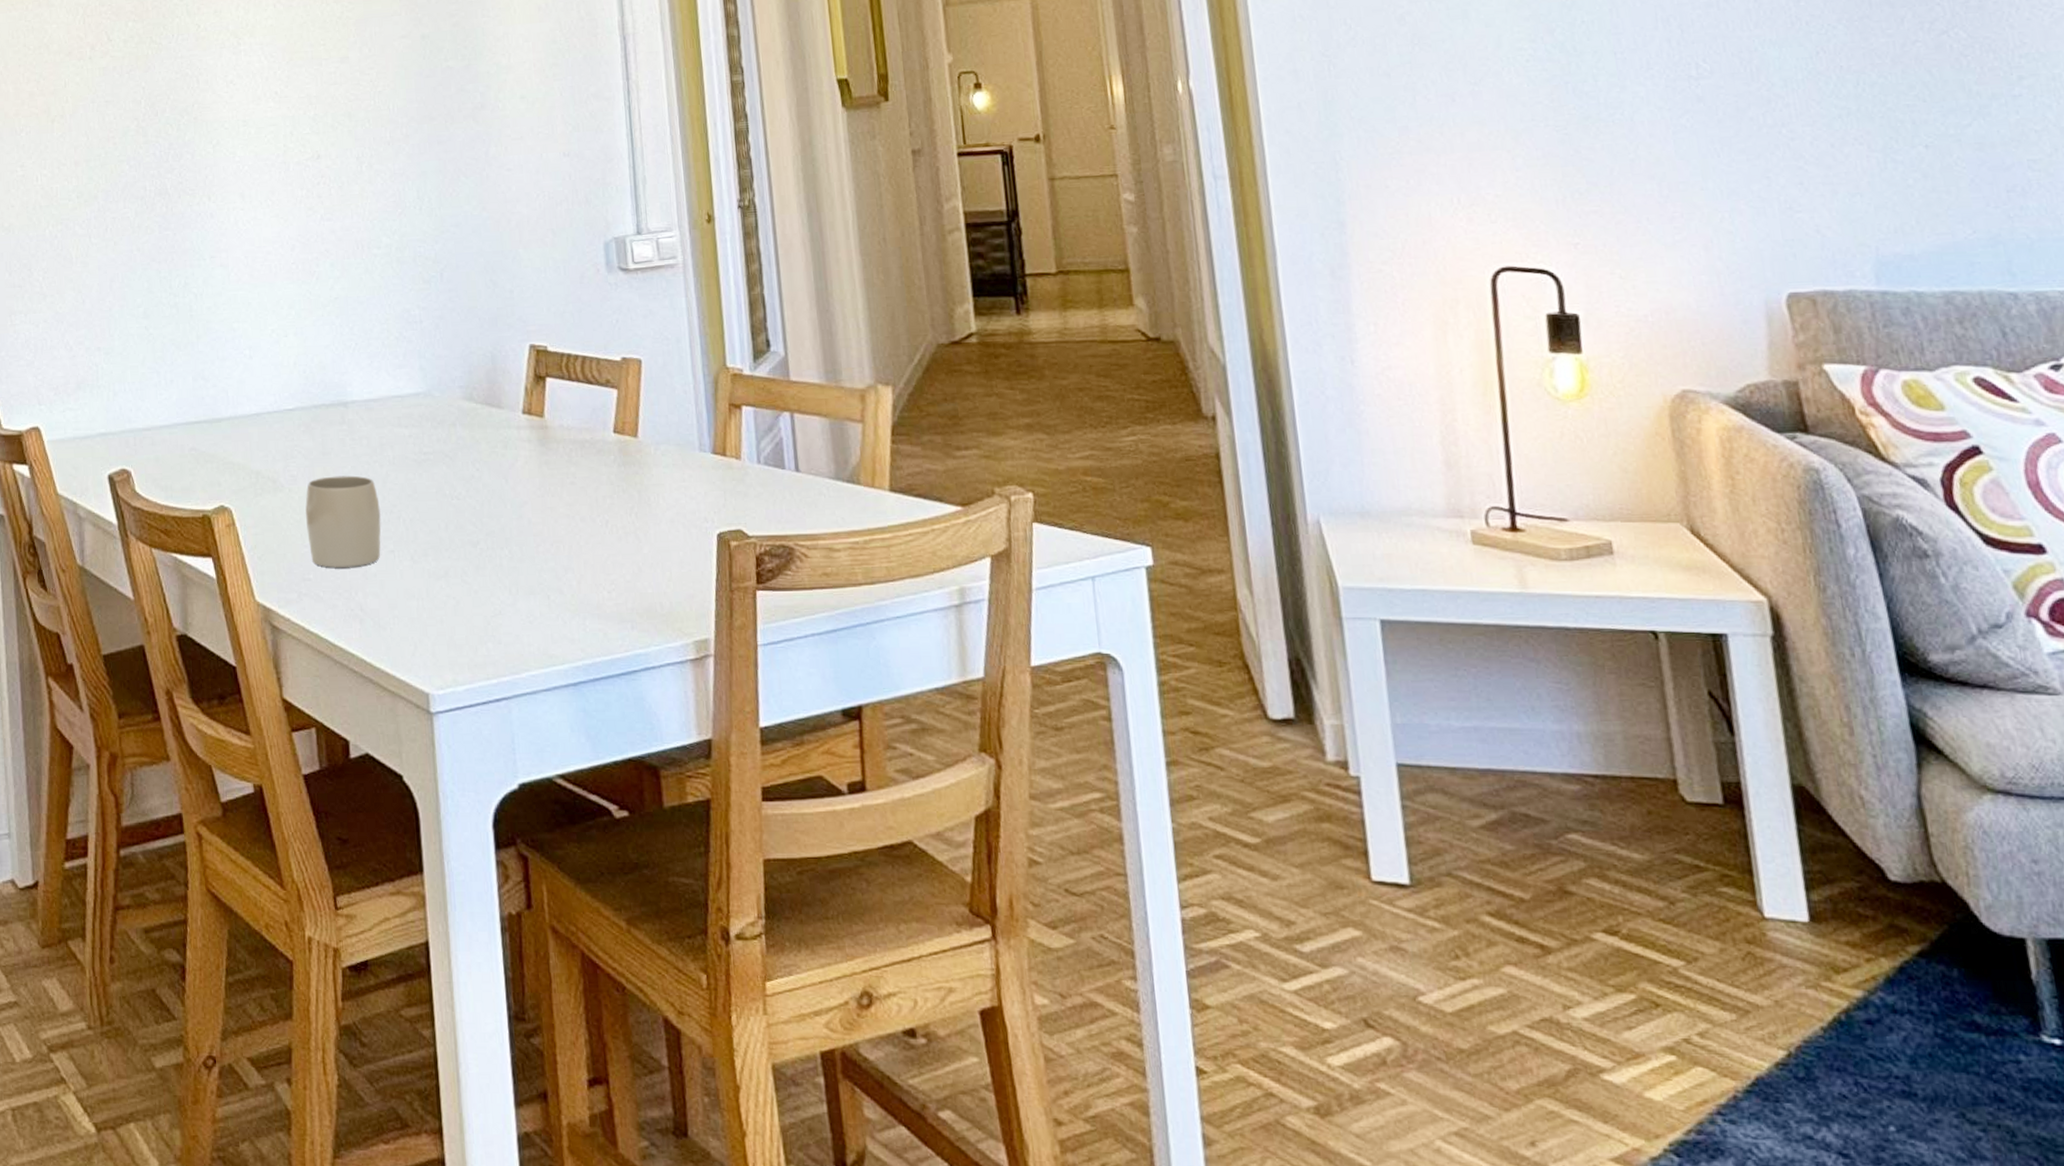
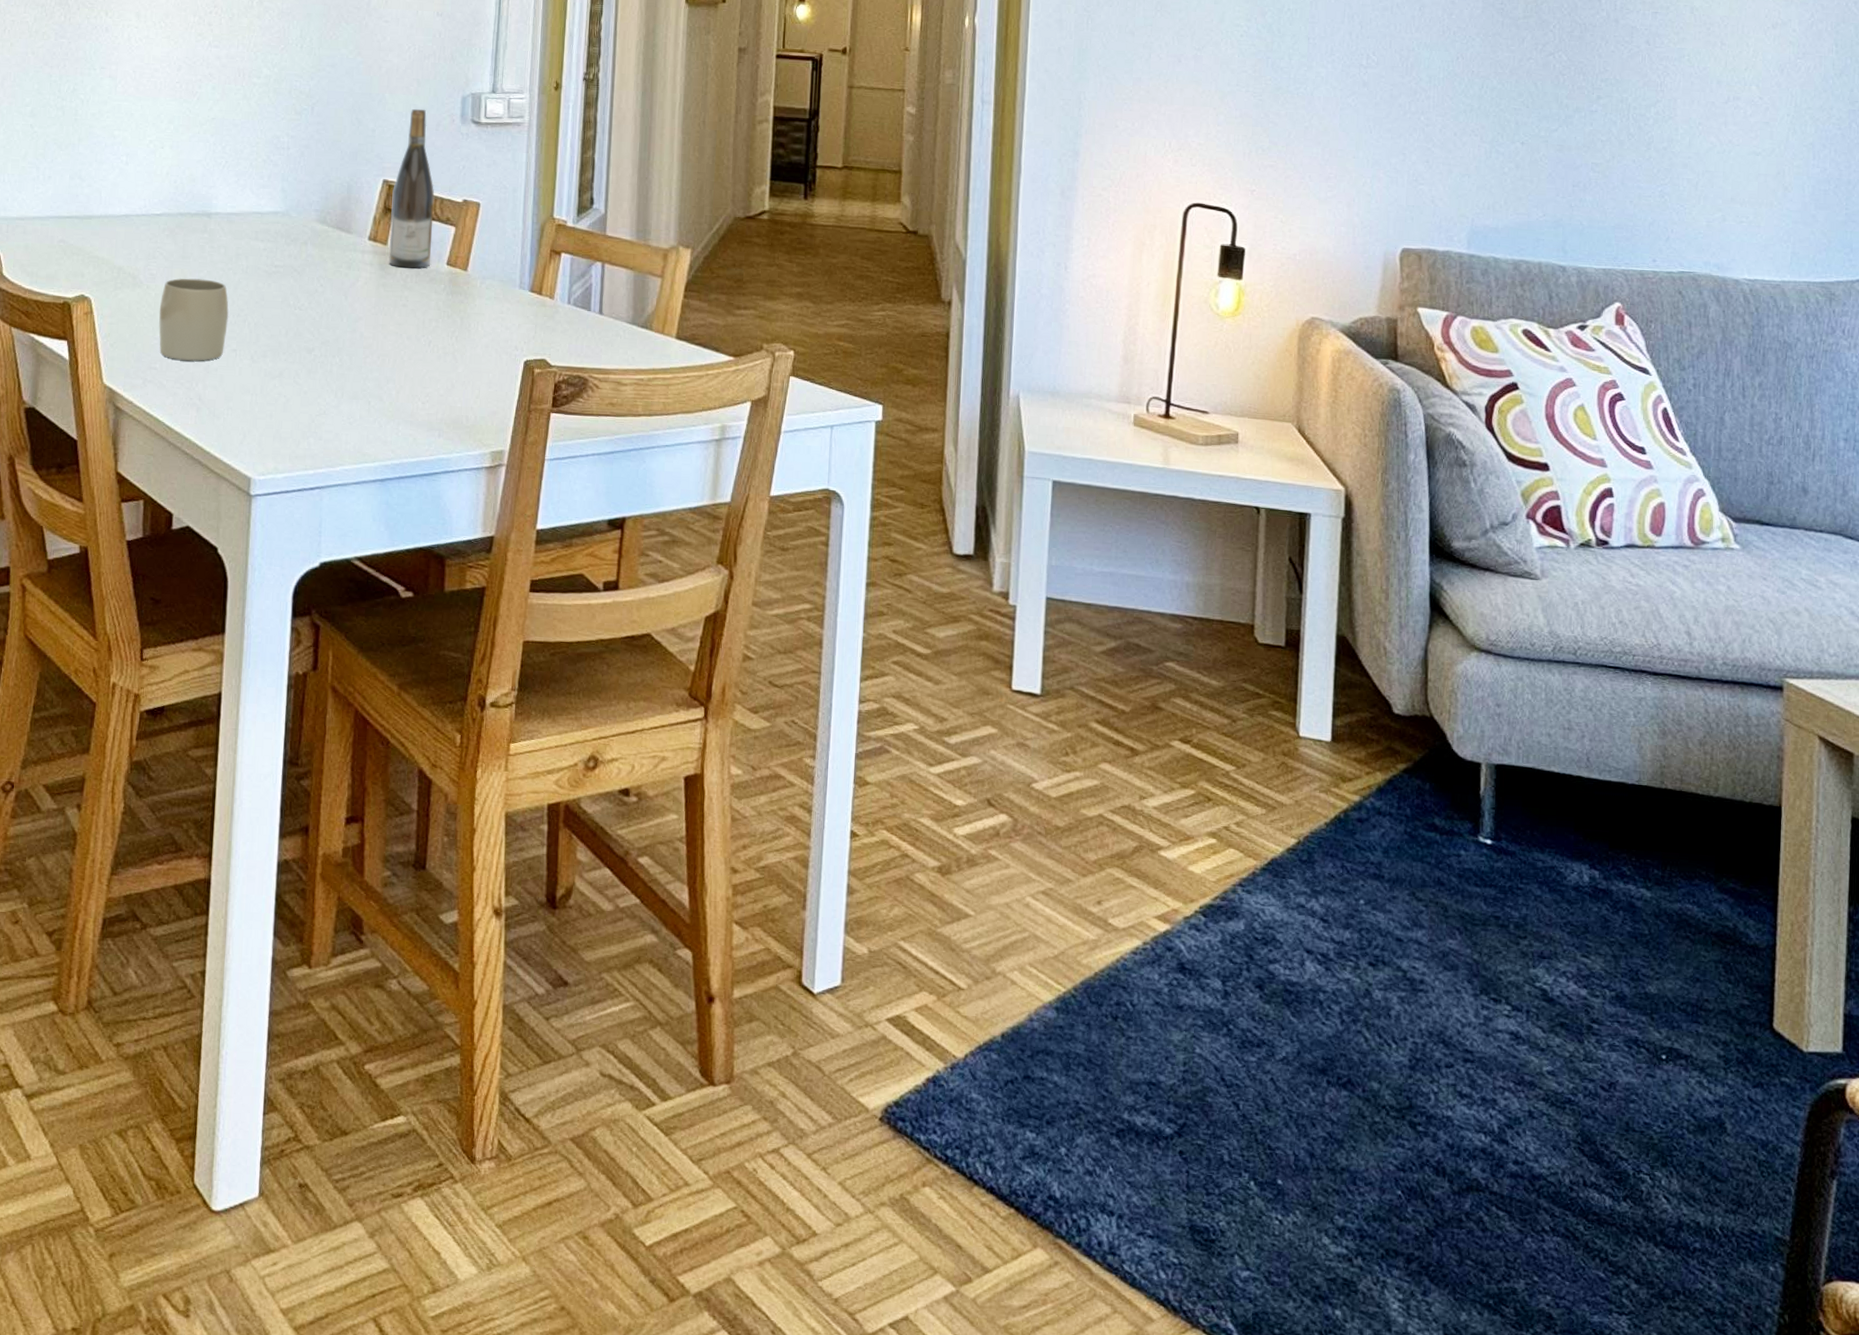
wine bottle: none [541,261,596,441] -> present [388,108,435,268]

